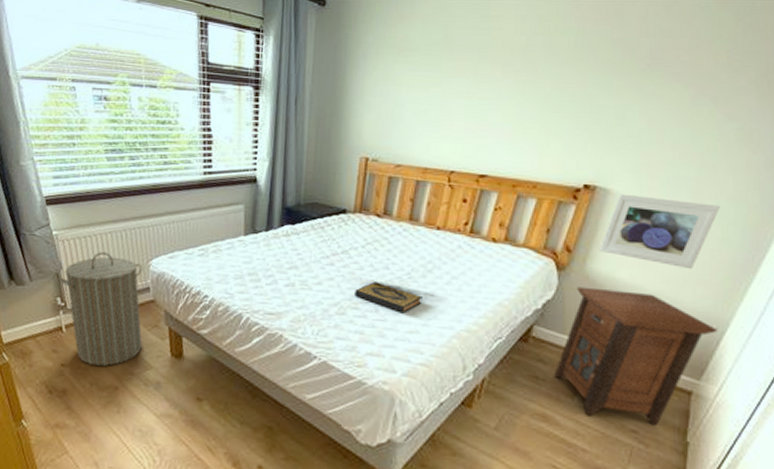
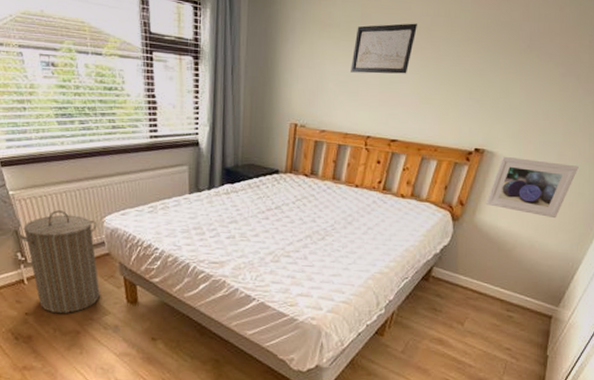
hardback book: present [355,281,423,314] -> none [287,233,344,260]
wall art: none [431,44,510,101] -> present [351,23,417,74]
nightstand: present [553,286,717,425] -> none [448,234,572,344]

